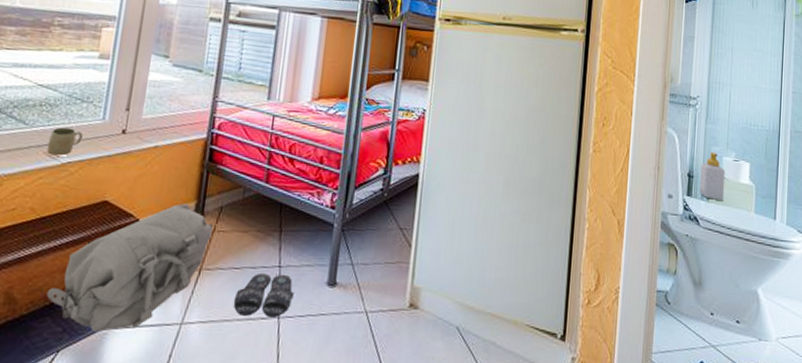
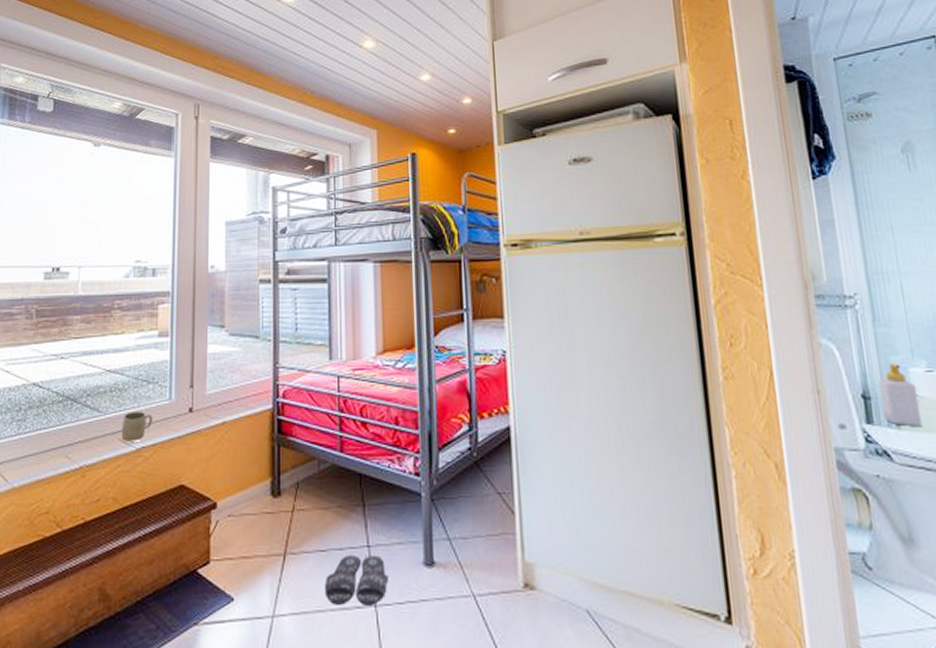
duffel bag: present [46,203,213,332] -> none [137,482,291,628]

